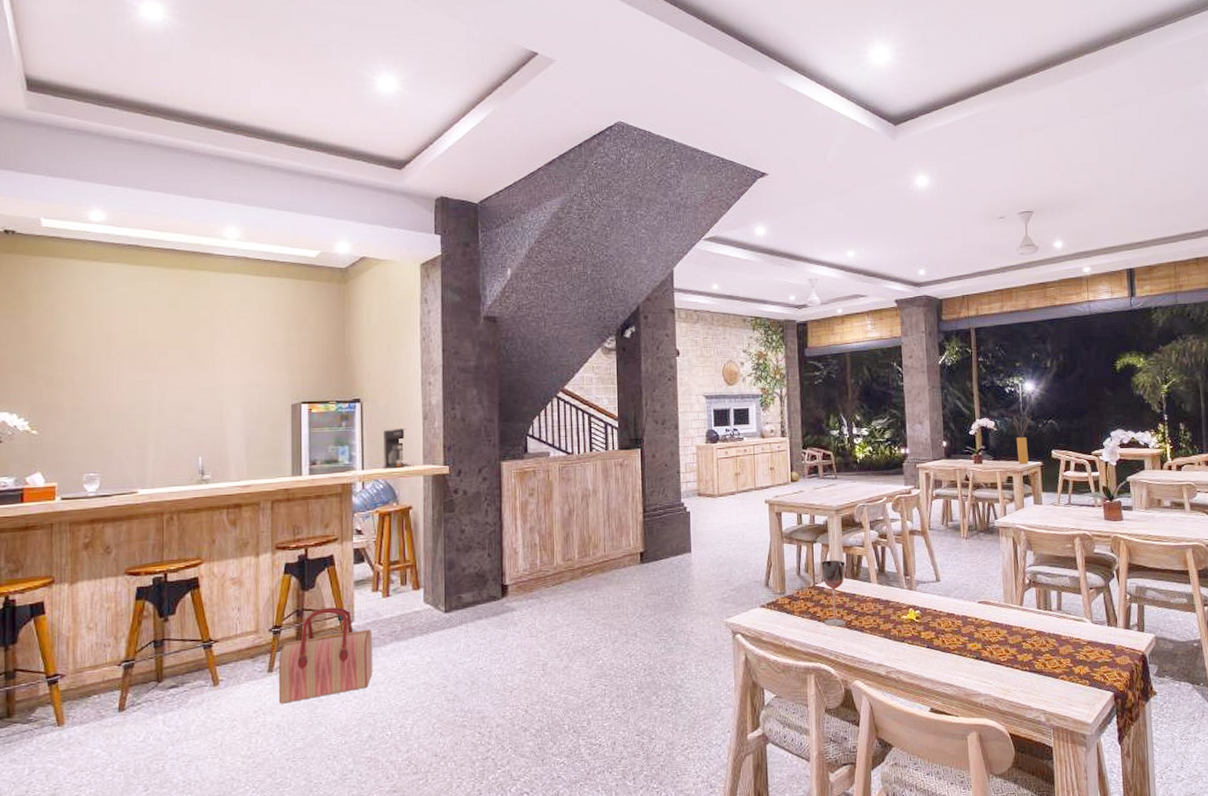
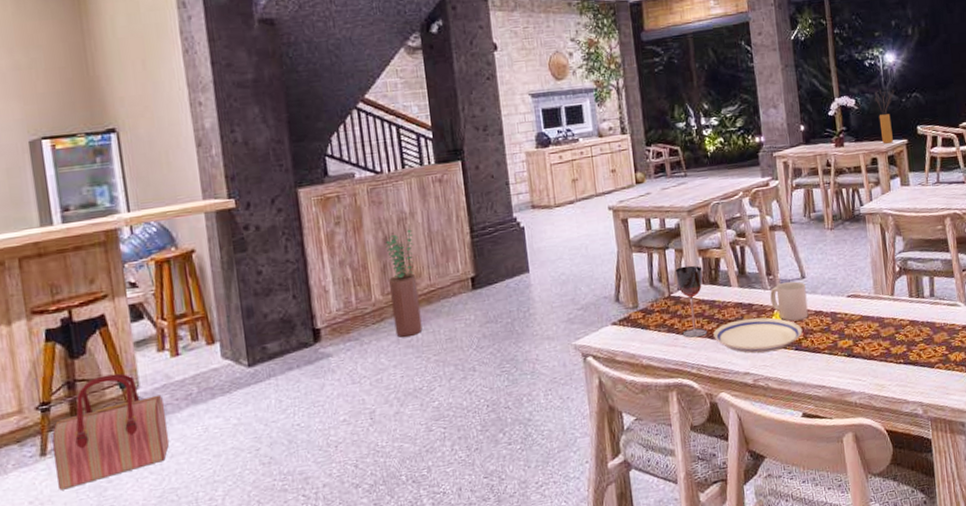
coffee maker: present [383,429,414,470] -> none [149,159,192,210]
vase: none [569,500,595,600] -> present [385,224,423,337]
plate: none [852,613,935,648] -> present [713,317,803,354]
cup: none [906,583,941,621] -> present [770,281,809,321]

